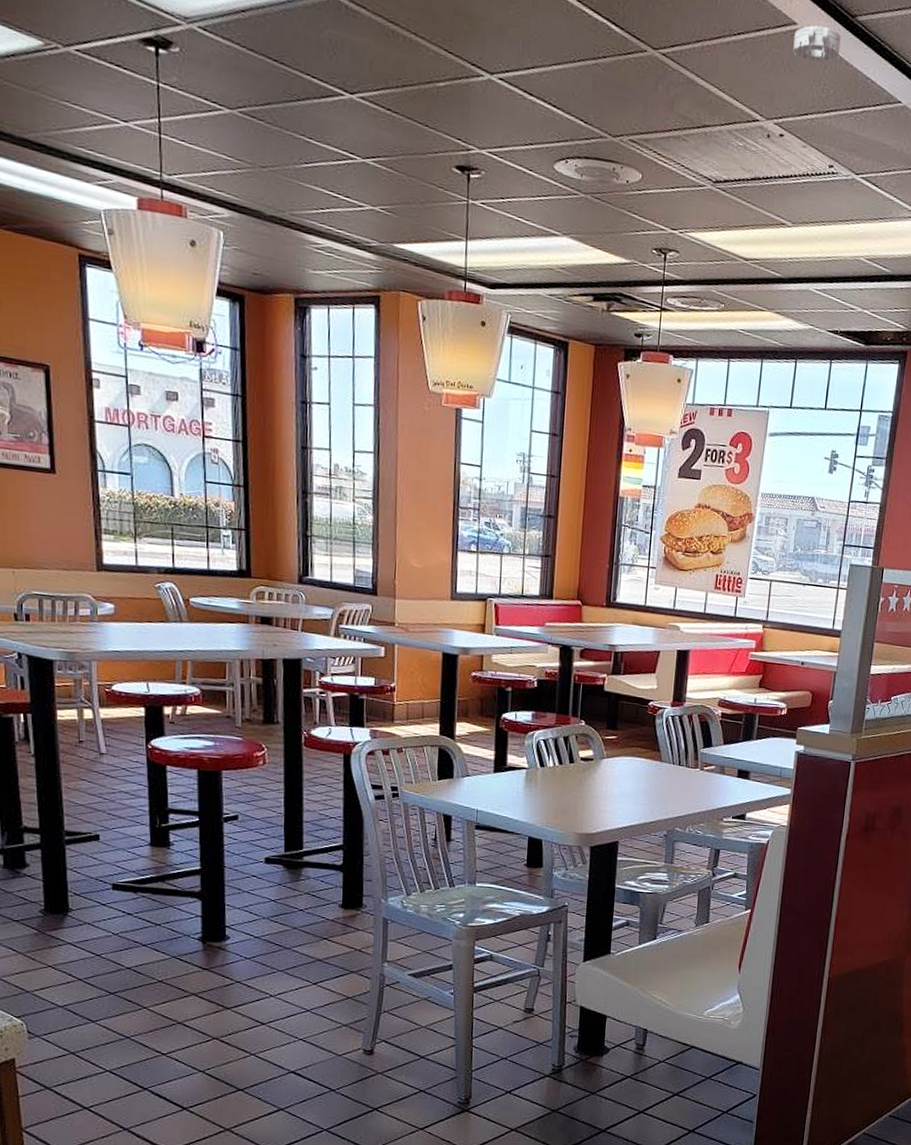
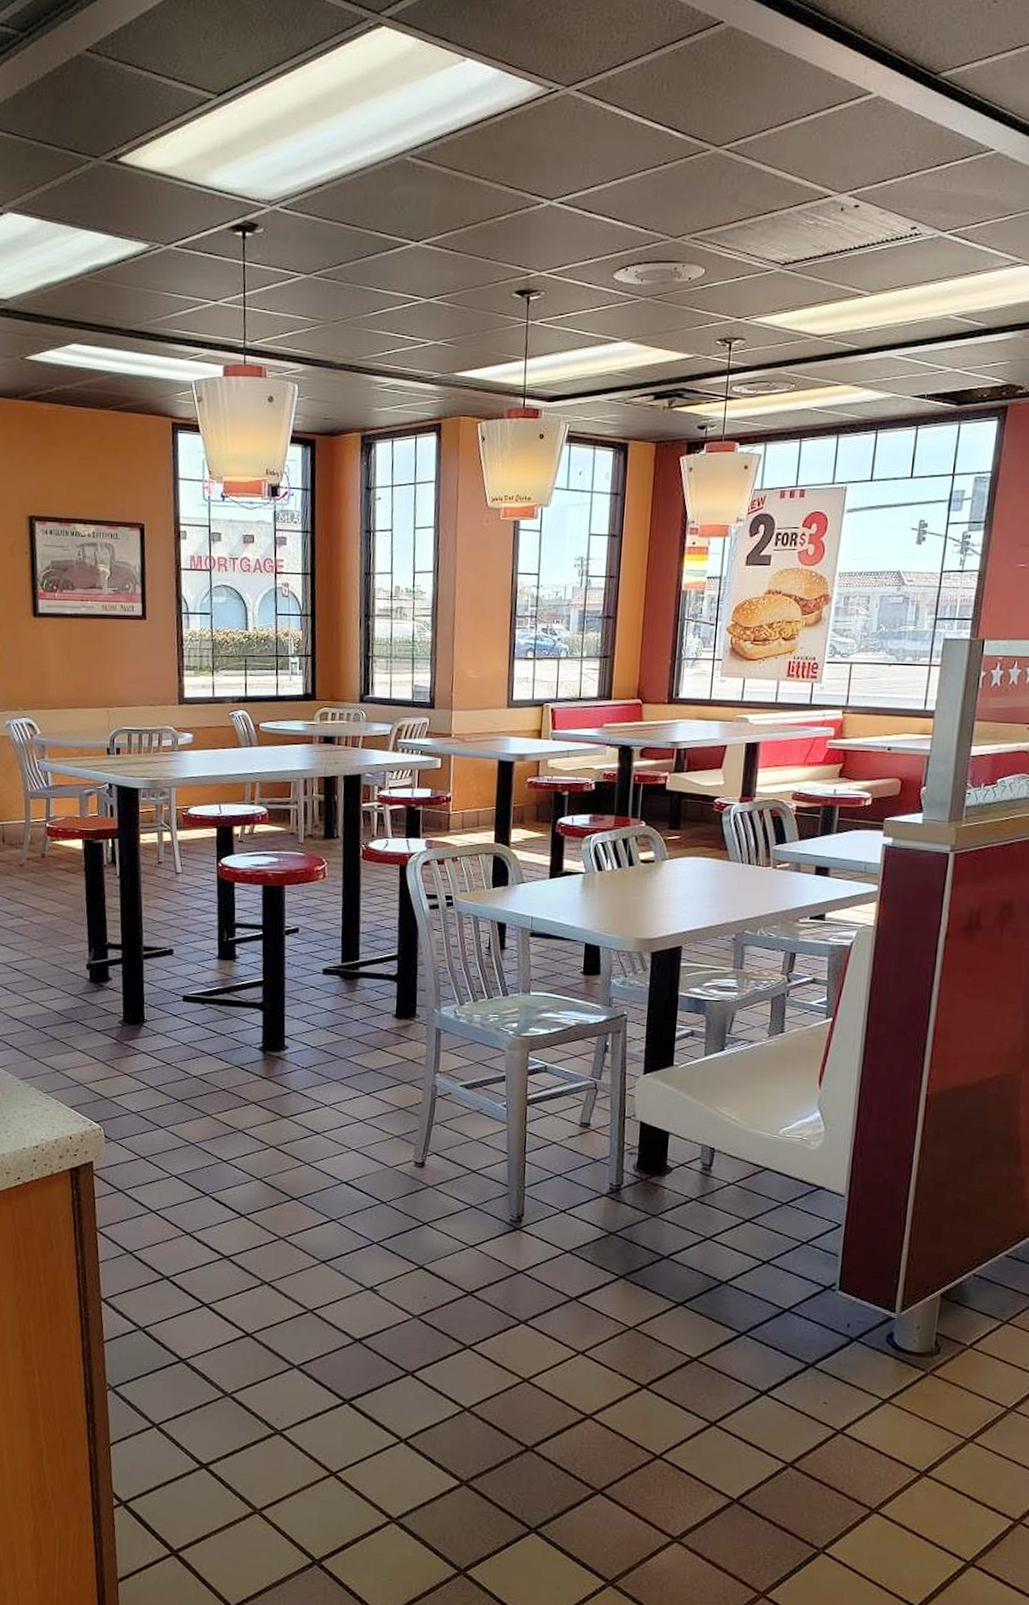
smoke detector: present [793,25,841,63] -> none [868,90,923,128]

